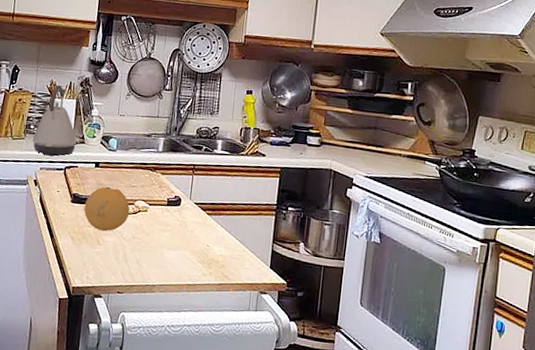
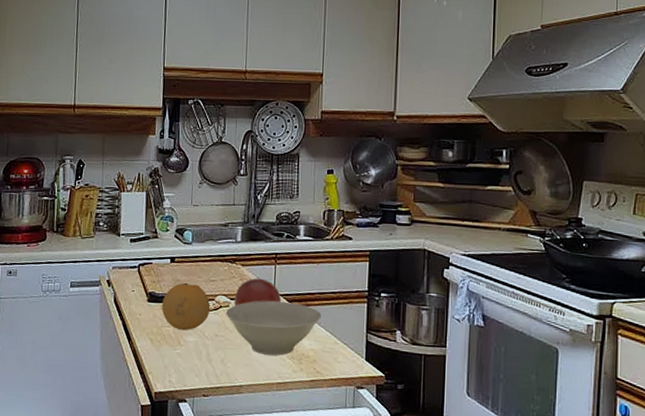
kettle: present [32,85,77,156] -> none [102,178,150,253]
bowl: none [144,207,232,259] -> present [226,301,322,356]
fruit: none [152,186,197,212] -> present [234,278,282,307]

